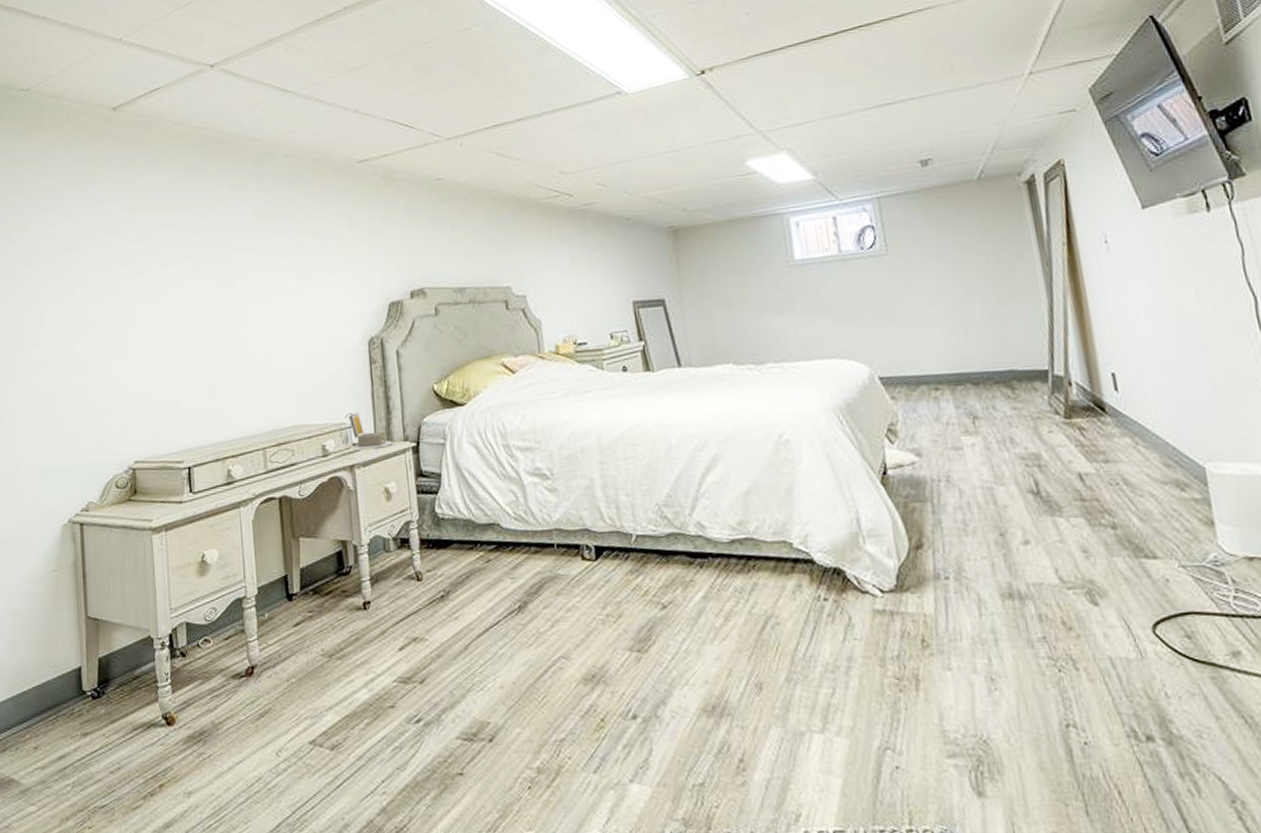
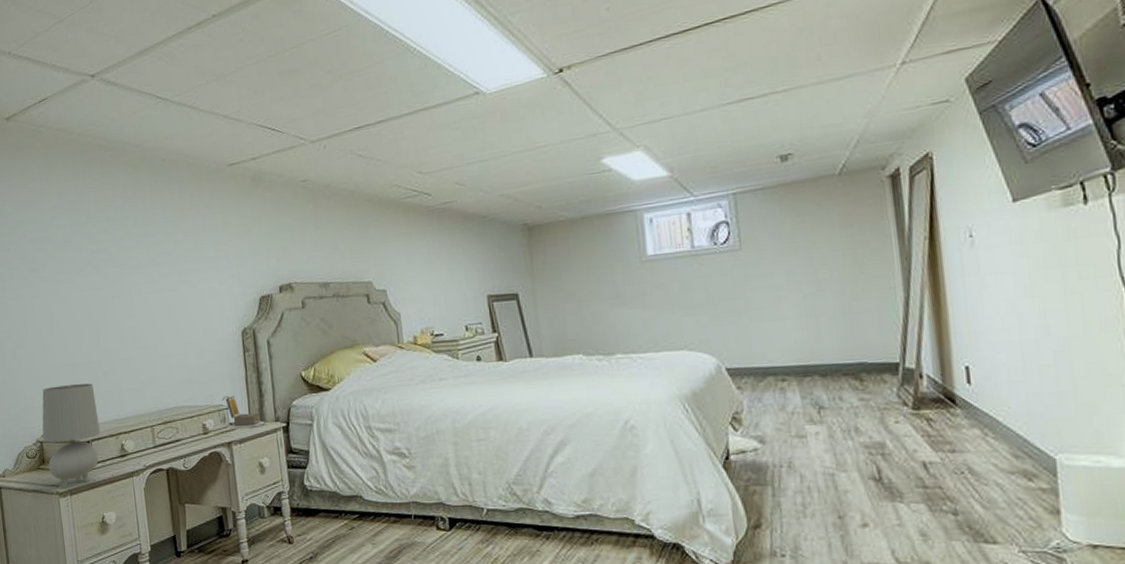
table lamp: none [135,400,204,524] -> present [42,383,100,489]

